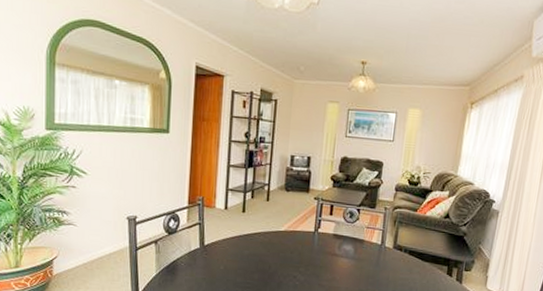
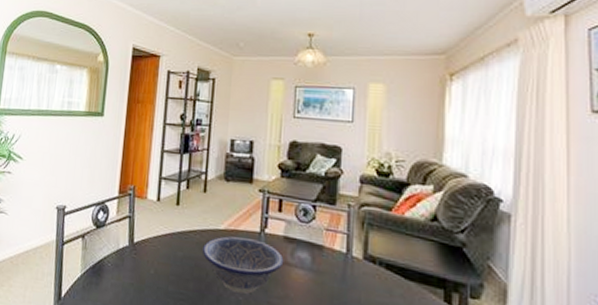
decorative bowl: none [265,235,333,279] -> present [202,236,284,294]

